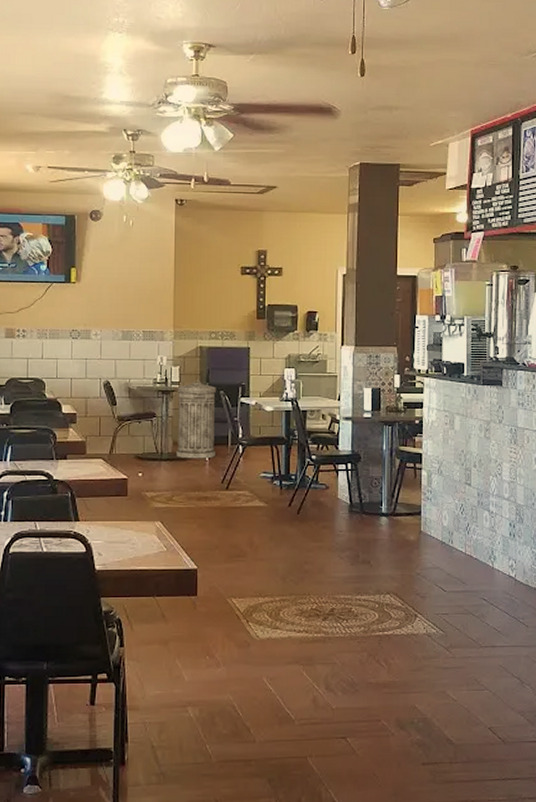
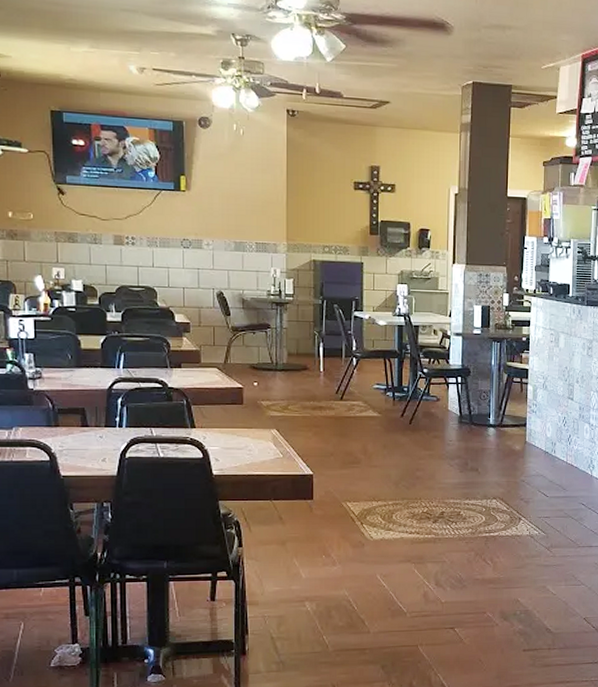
trash can: present [176,380,216,459] -> none [291,293,330,370]

